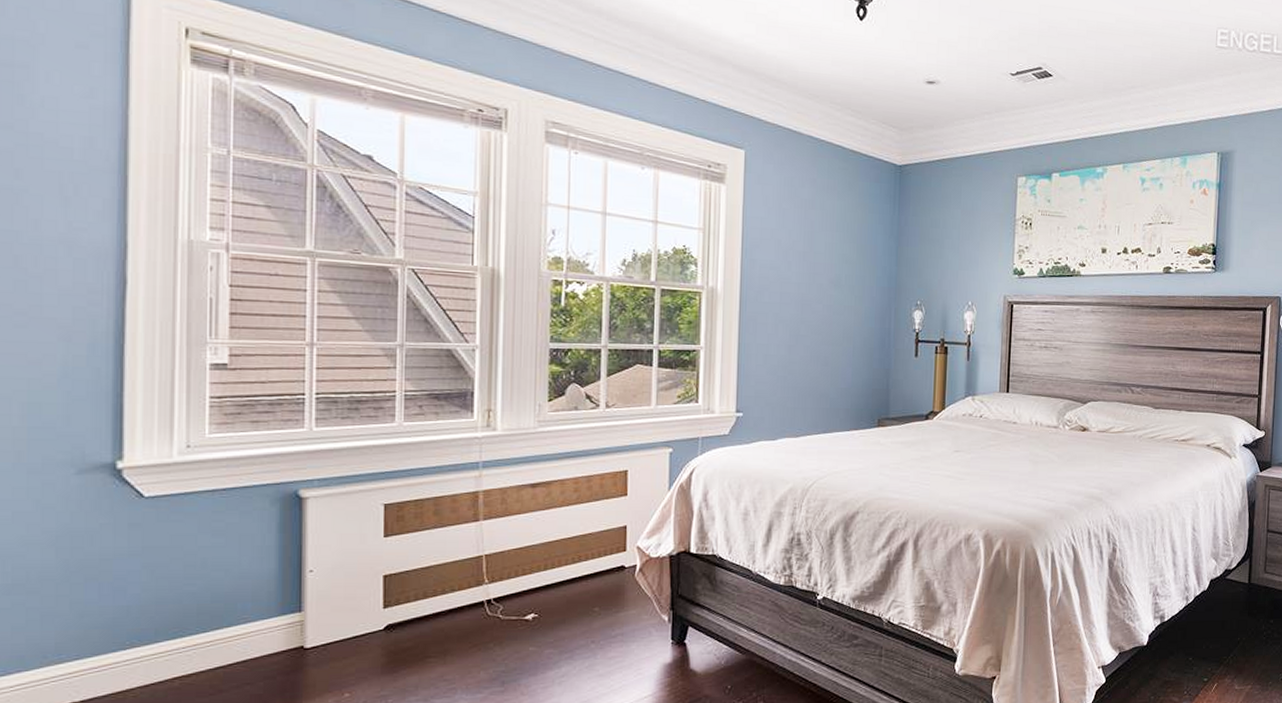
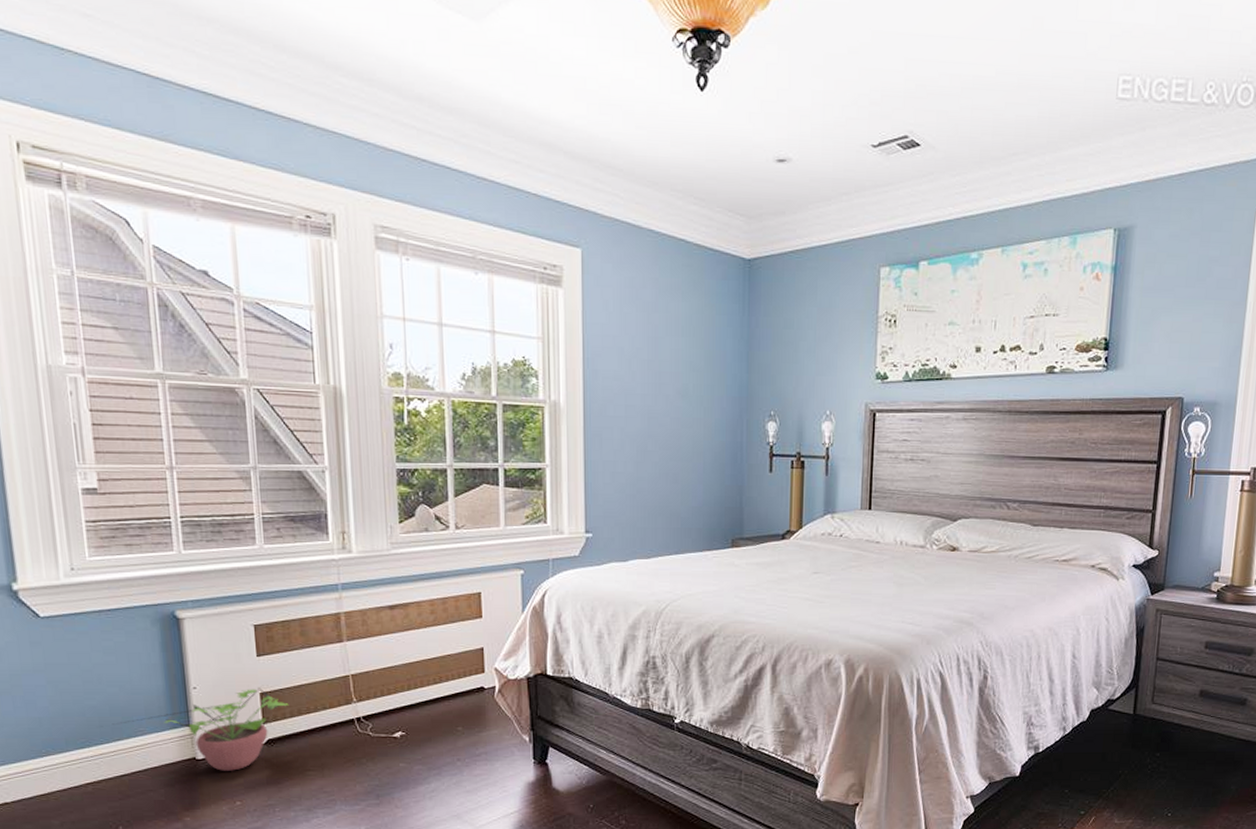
potted plant: none [212,569,414,660] -> present [112,687,289,771]

